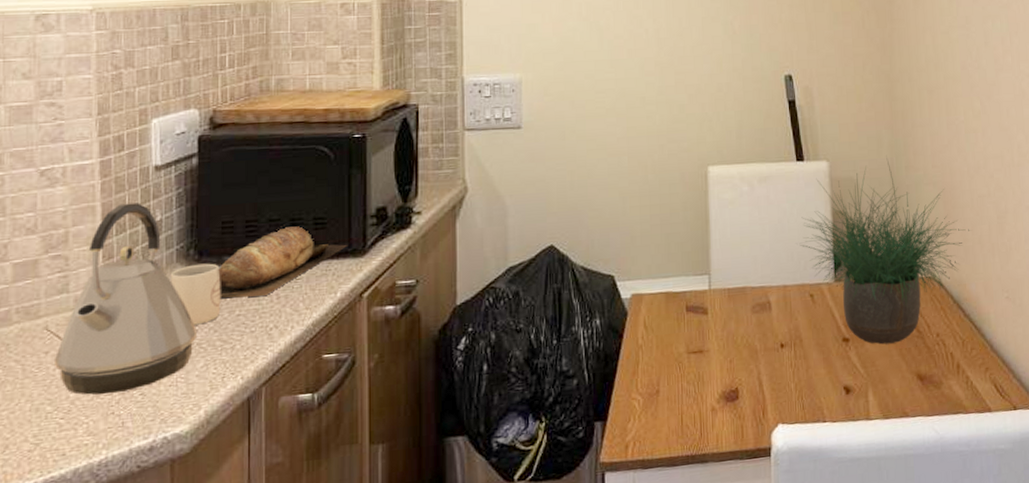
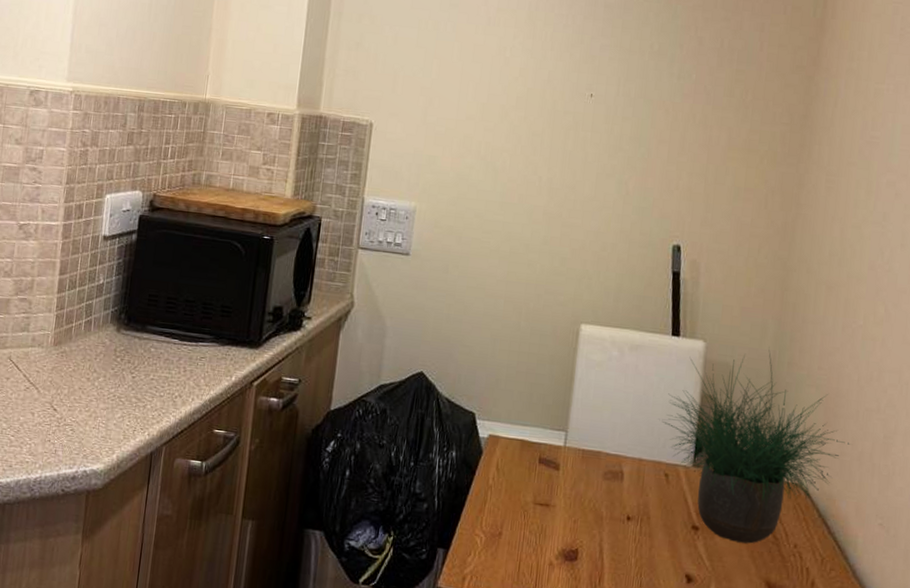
kettle: present [53,203,196,395] -> none [12,264,119,425]
mug: present [170,263,221,325] -> none [103,327,143,381]
bread loaf: present [218,225,349,298] -> none [139,307,247,367]

